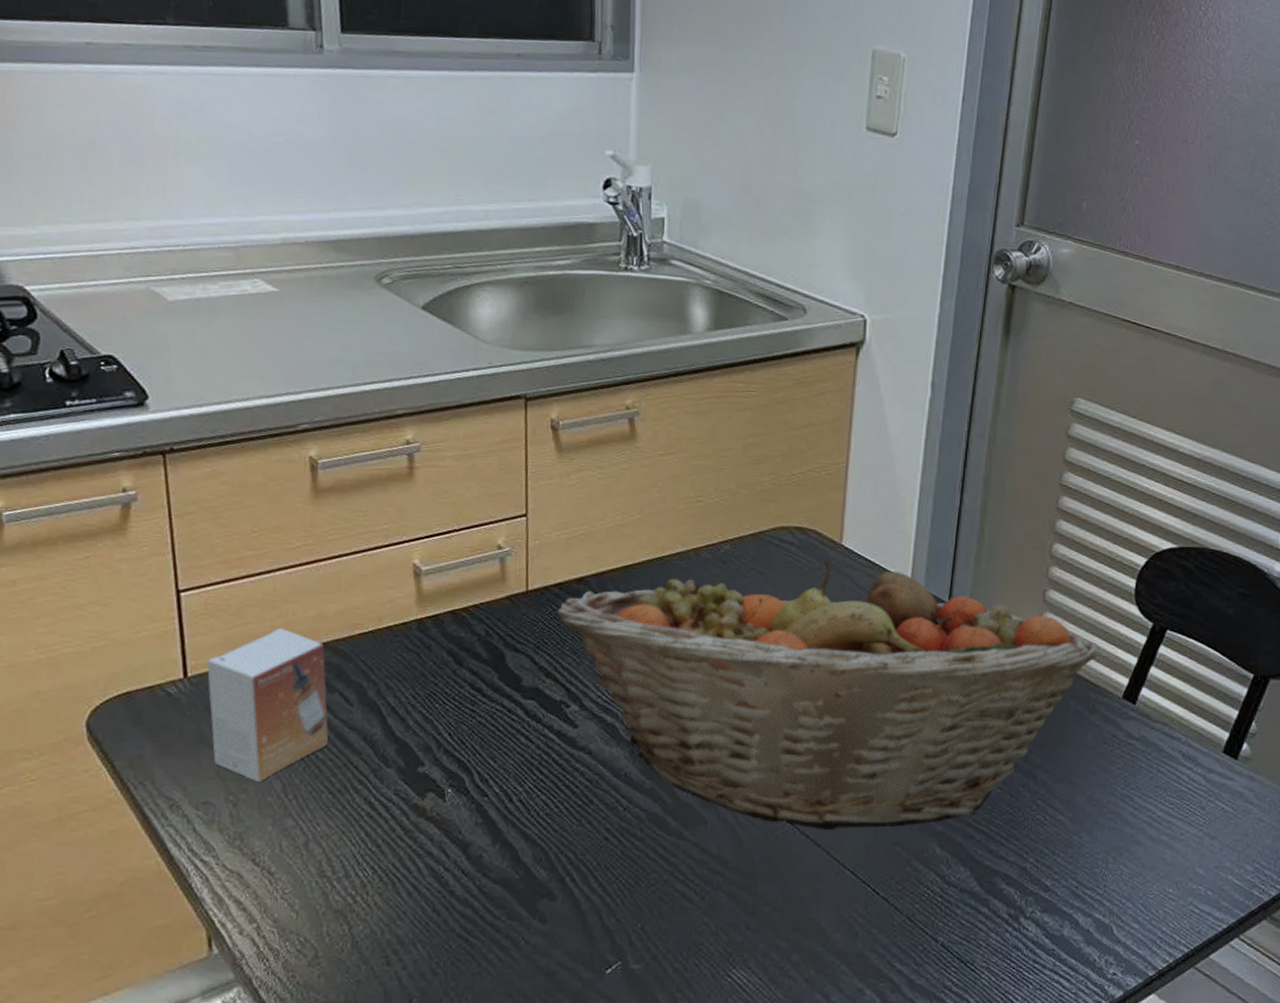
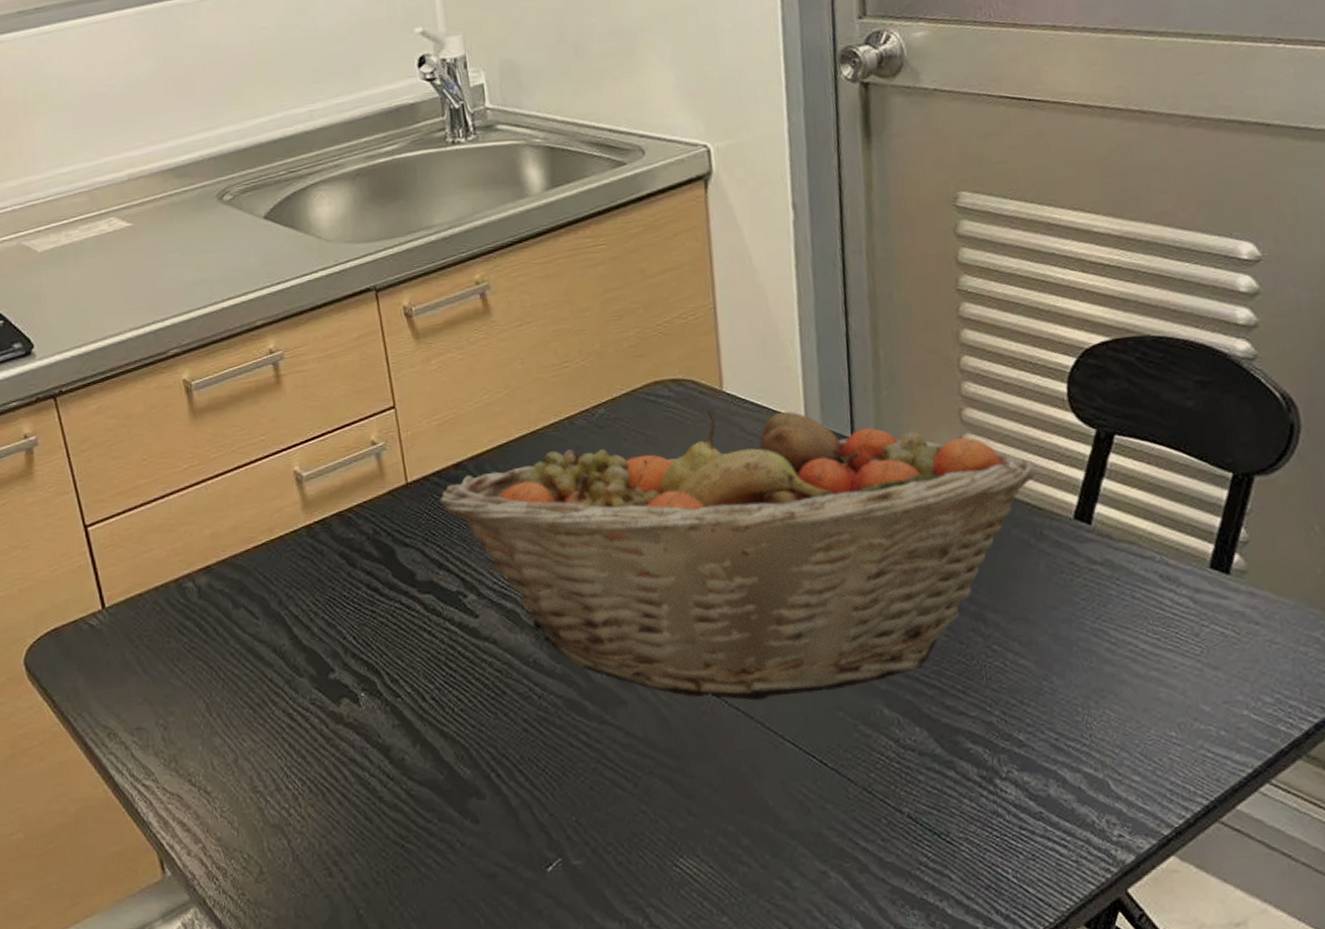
small box: present [206,627,328,781] -> none [120,549,241,703]

